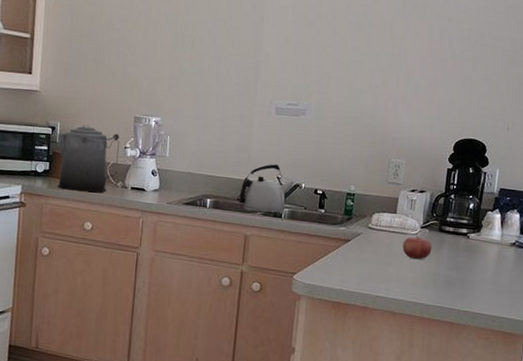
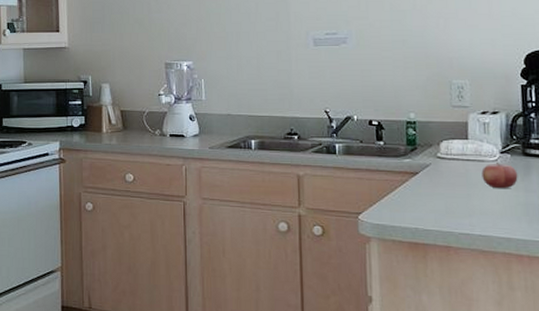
cooking pot: present [57,124,120,193] -> none [90,76,154,144]
kettle: present [239,164,295,215] -> none [286,98,346,150]

